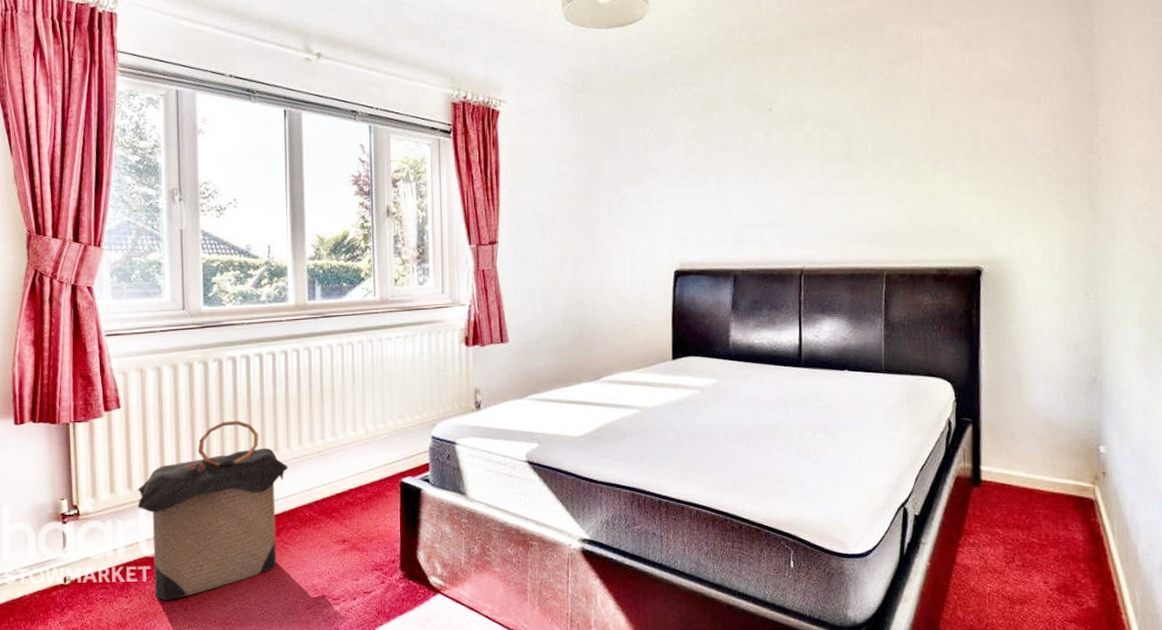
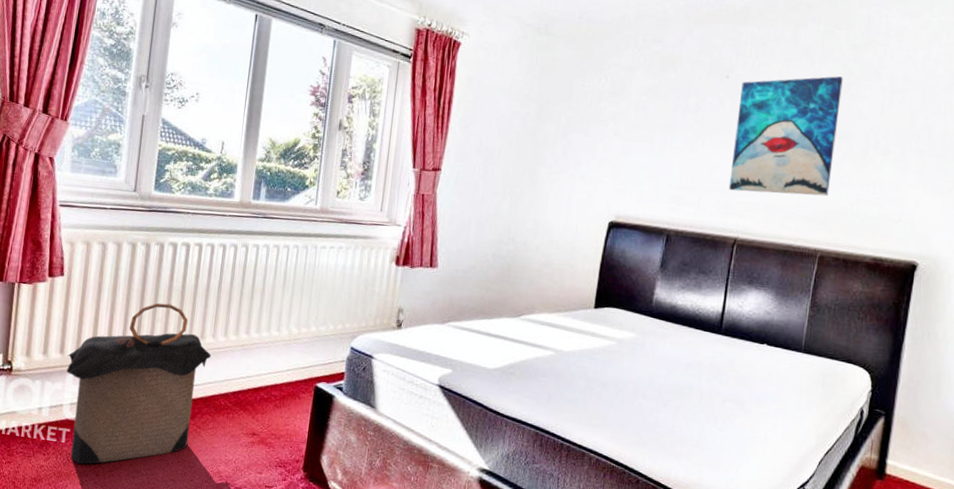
wall art: none [786,94,886,222] -> present [728,76,843,196]

